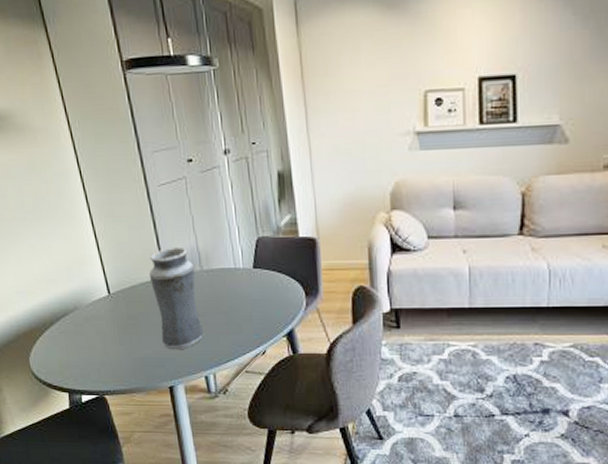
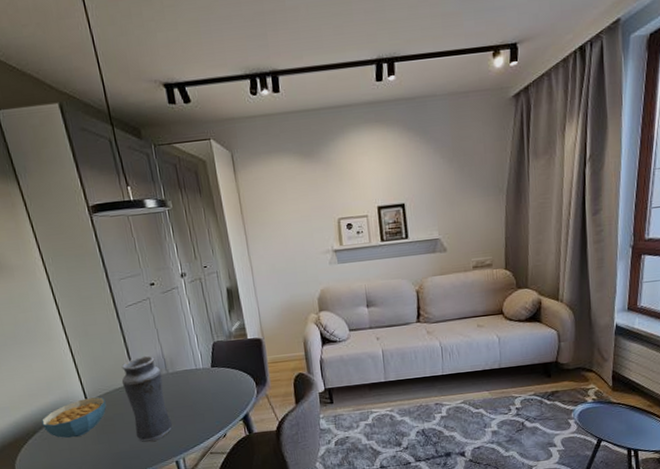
cereal bowl: none [59,290,131,335] -> present [42,397,107,438]

